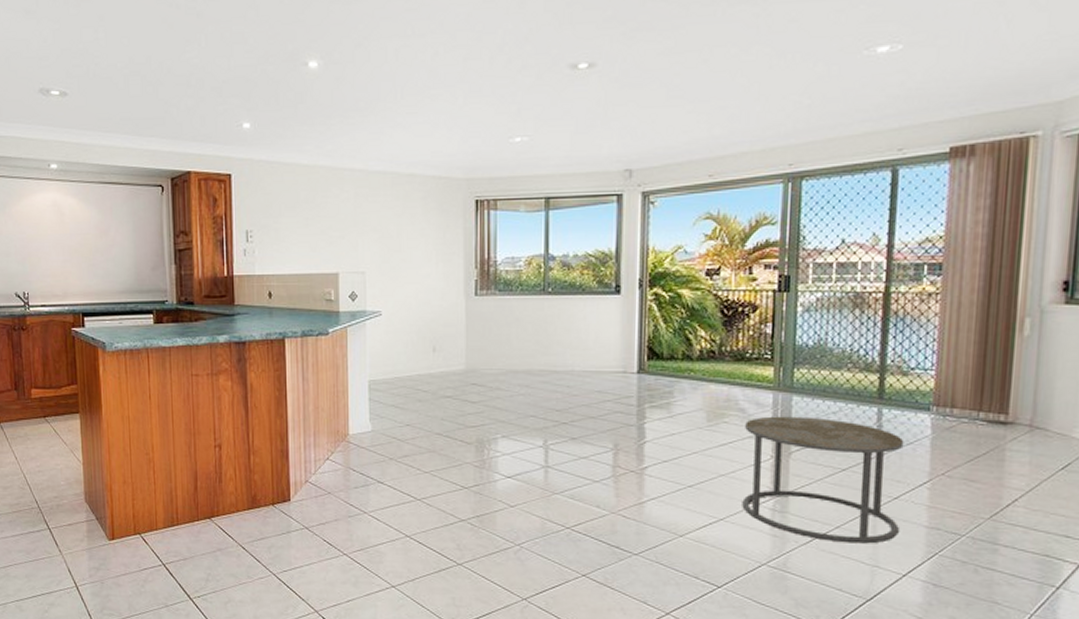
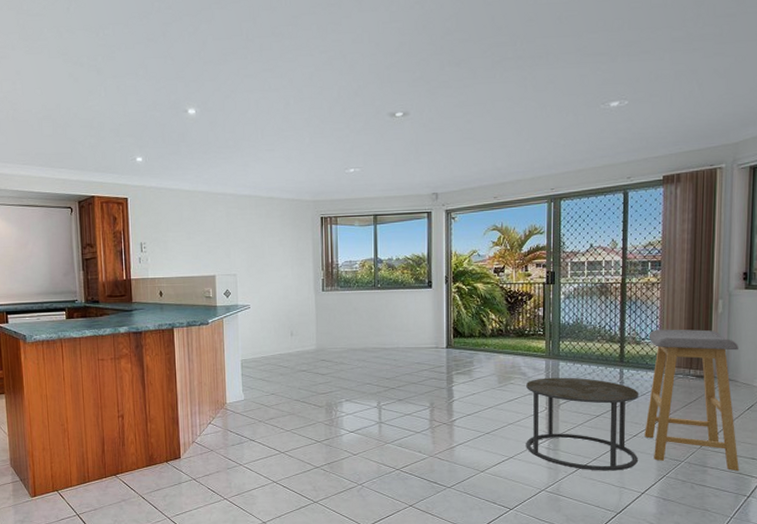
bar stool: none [910,356,1052,553] -> present [644,329,739,472]

